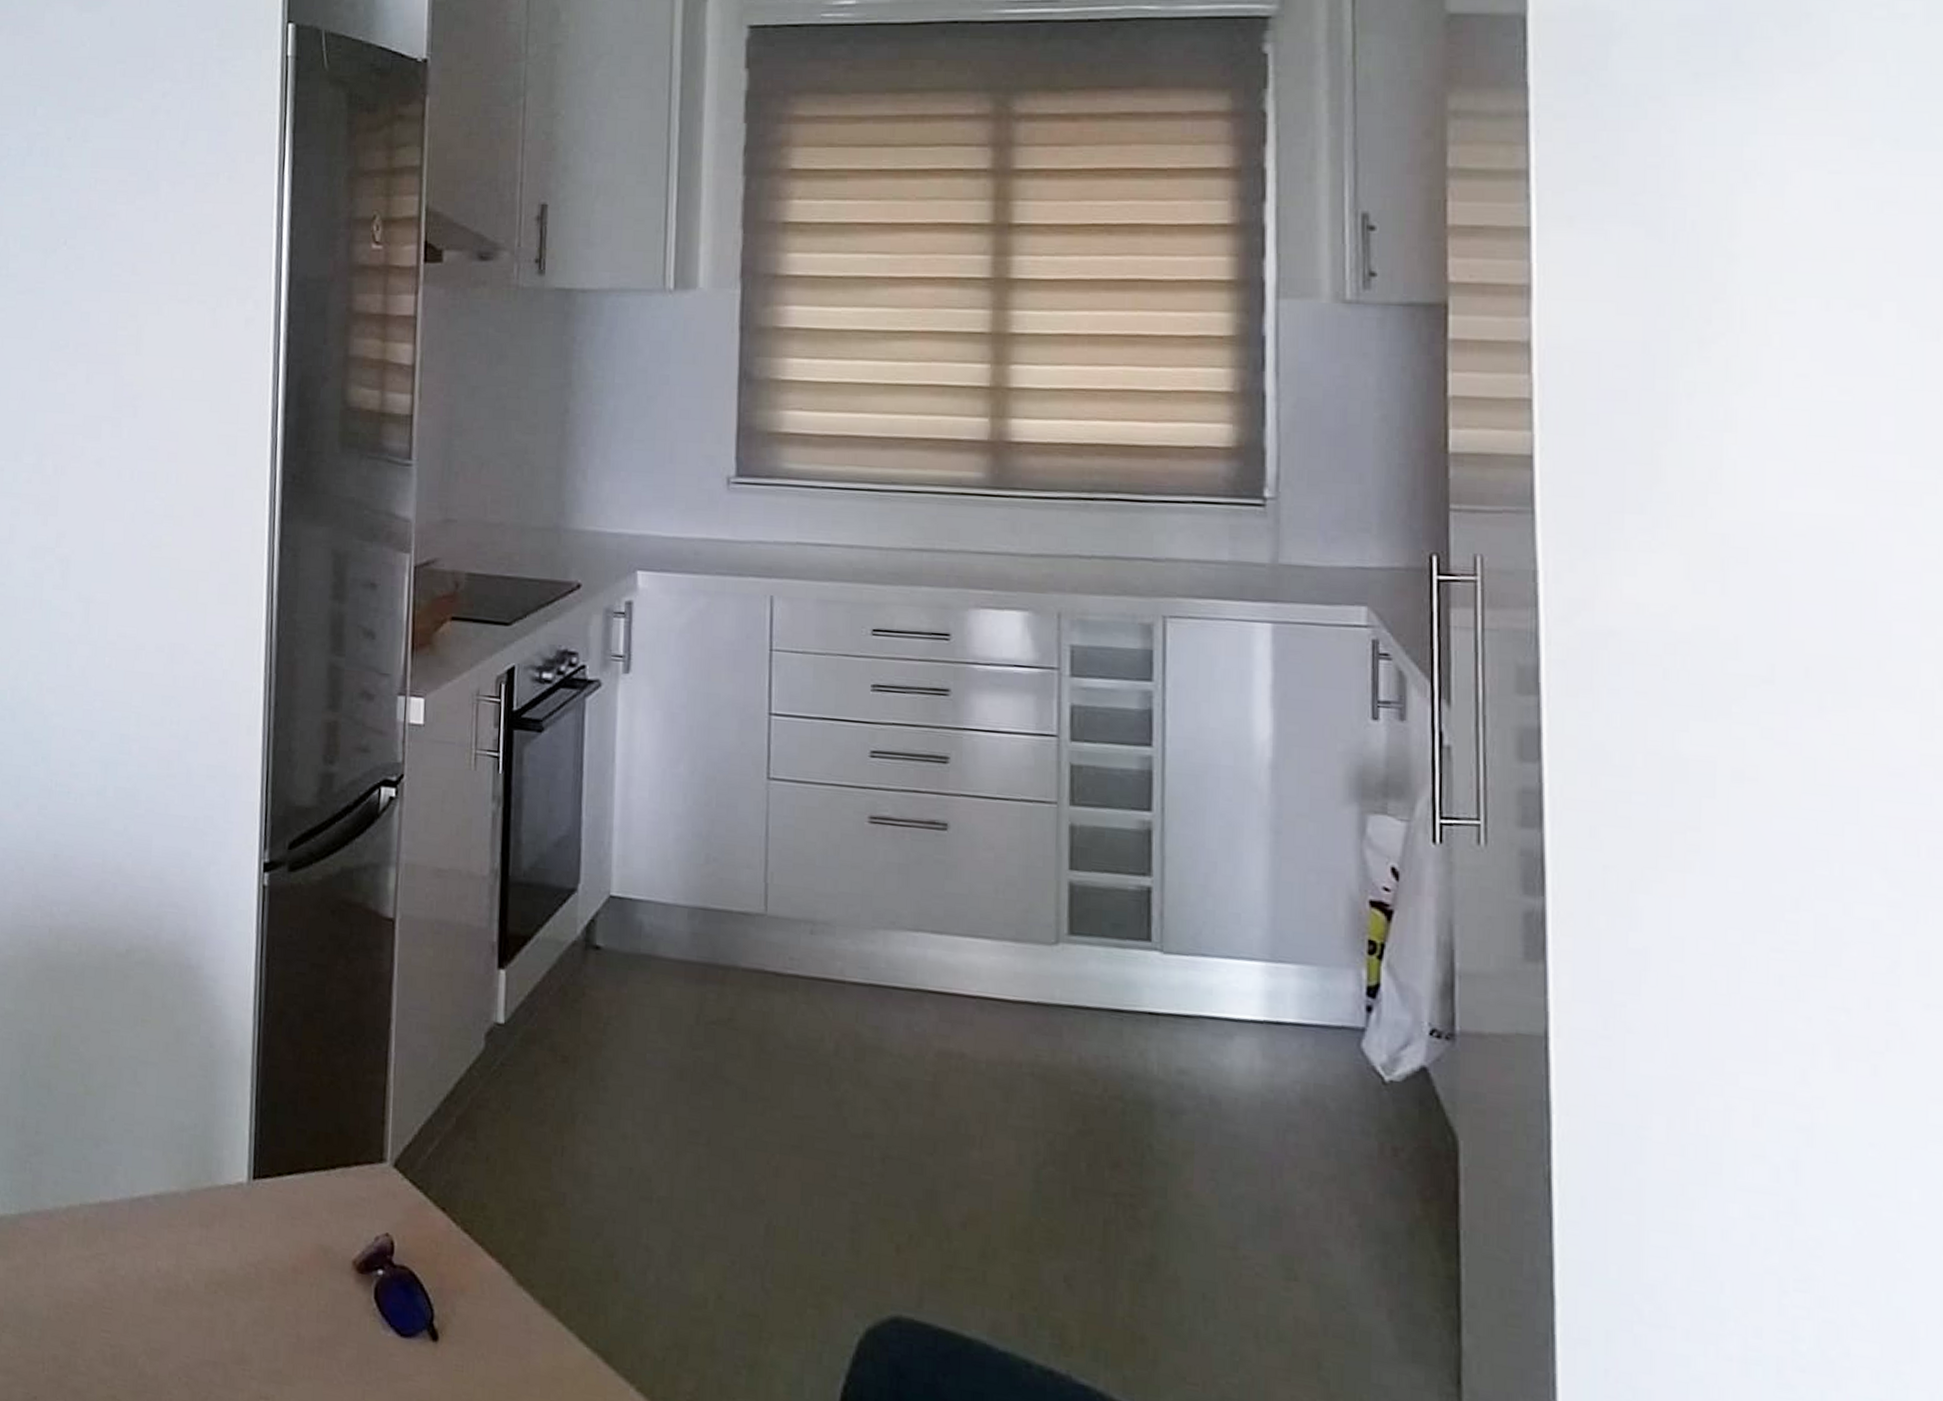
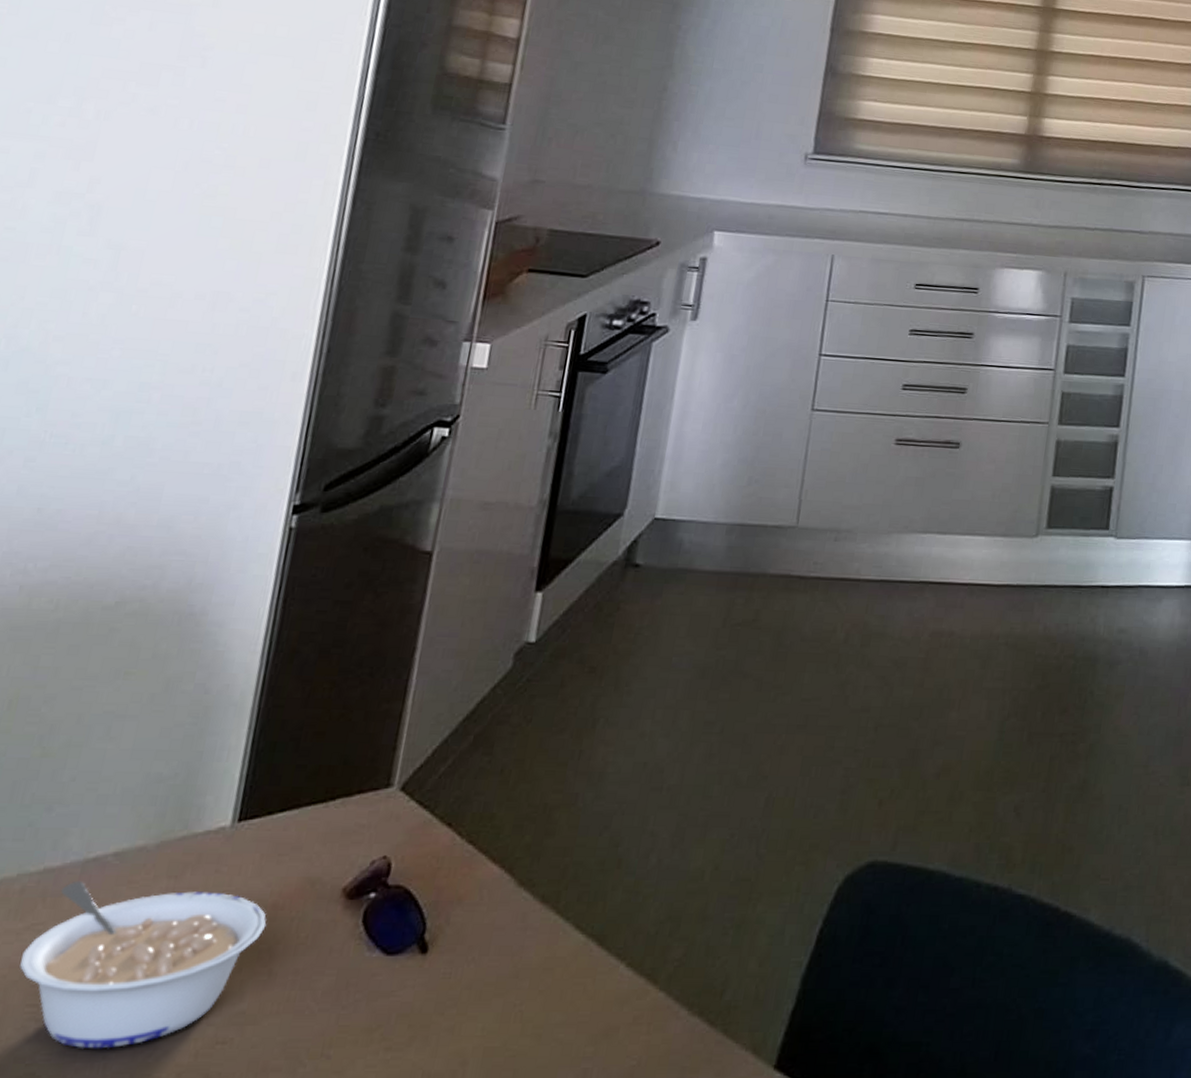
legume: none [92,1217,290,1385] -> present [20,880,267,1049]

